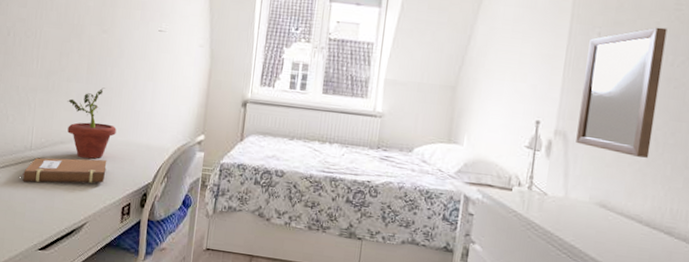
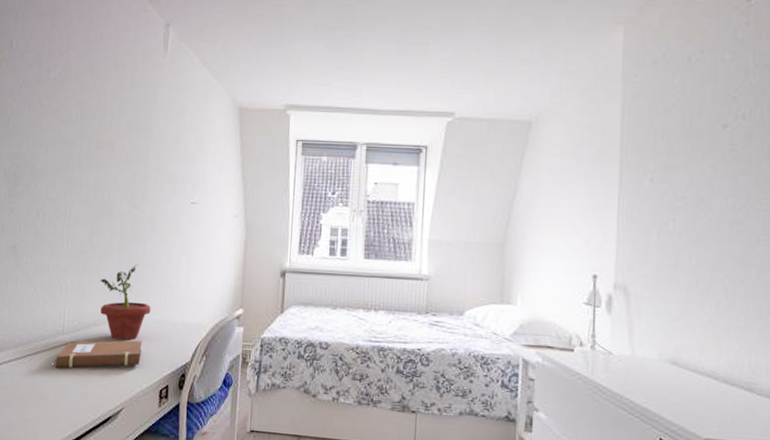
home mirror: present [576,27,668,158] -> none [638,169,724,309]

